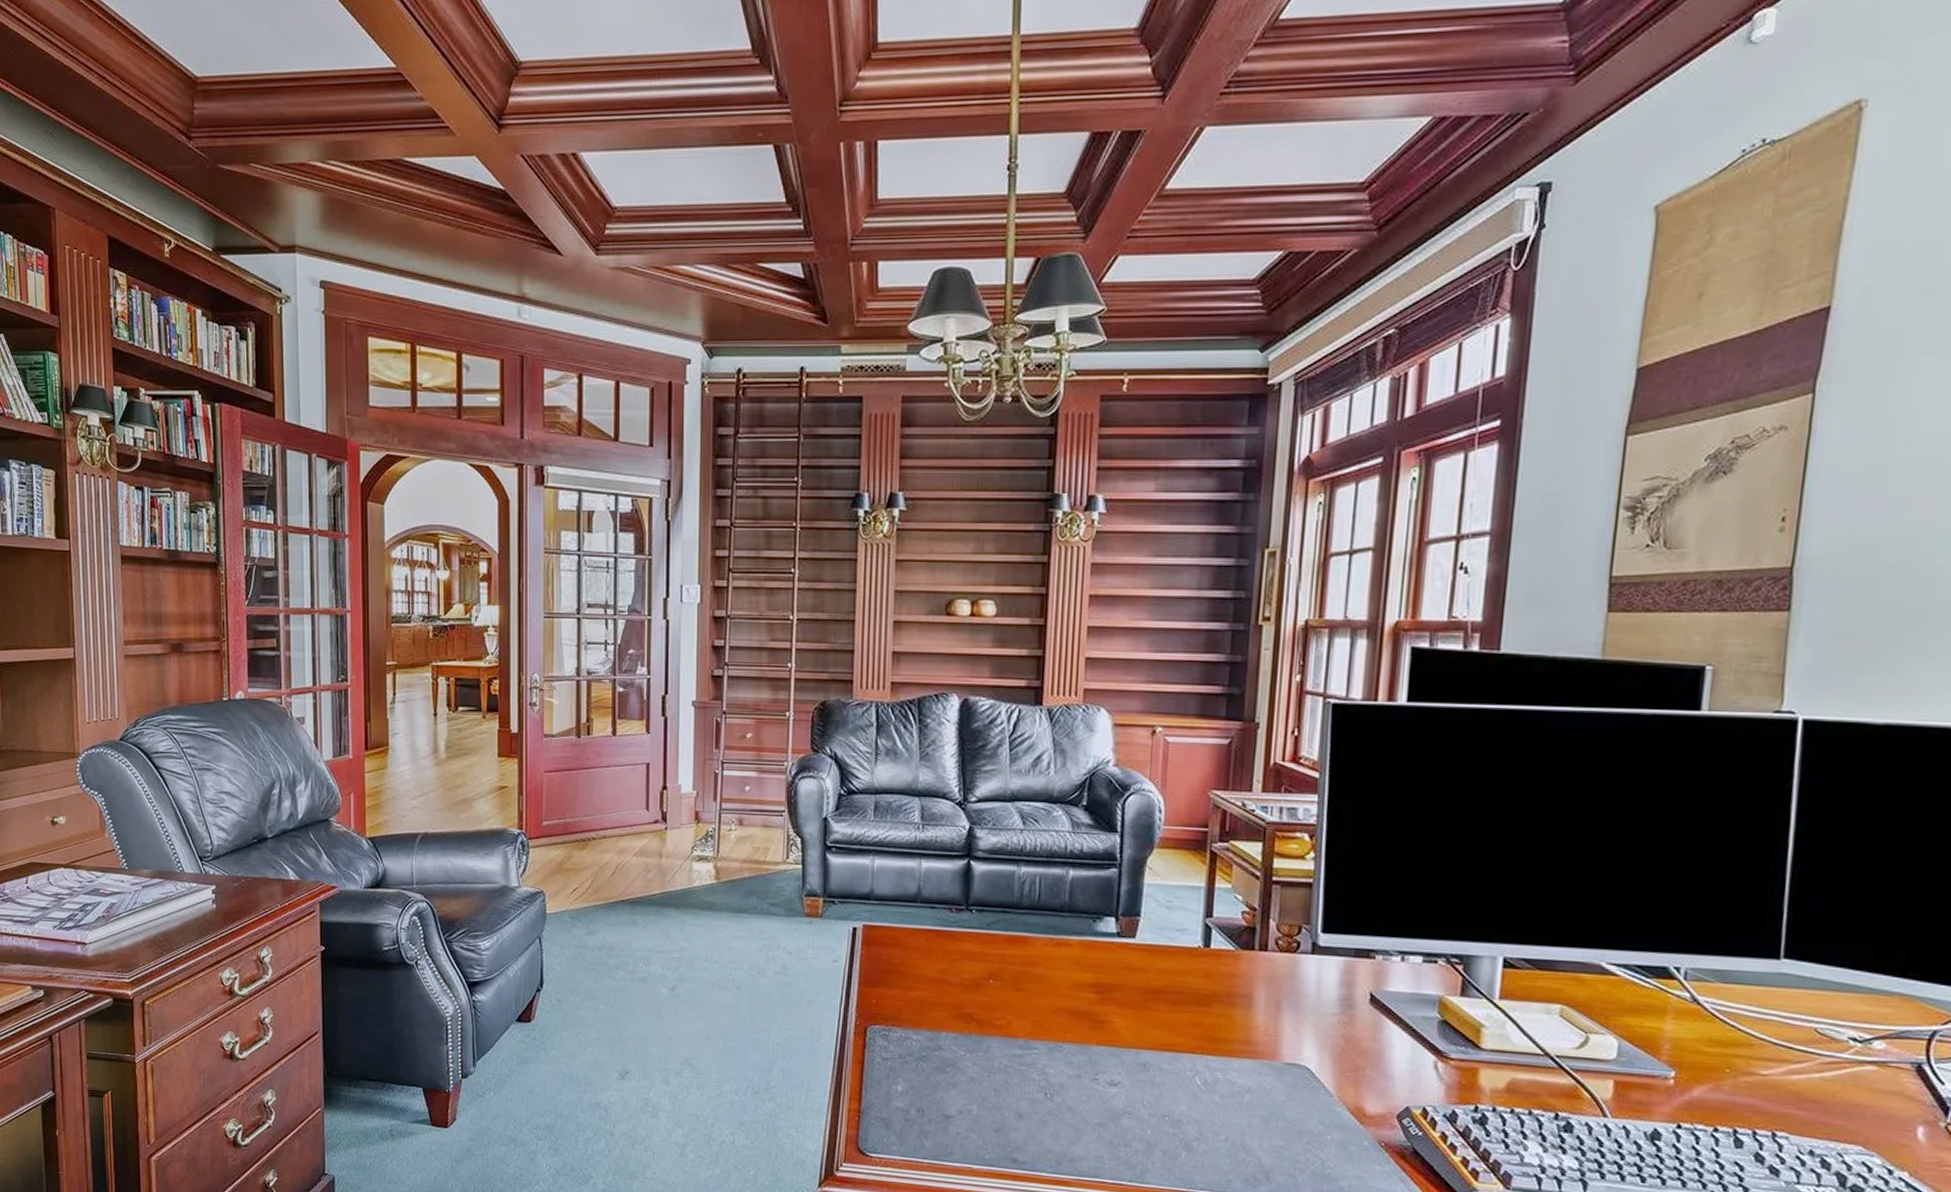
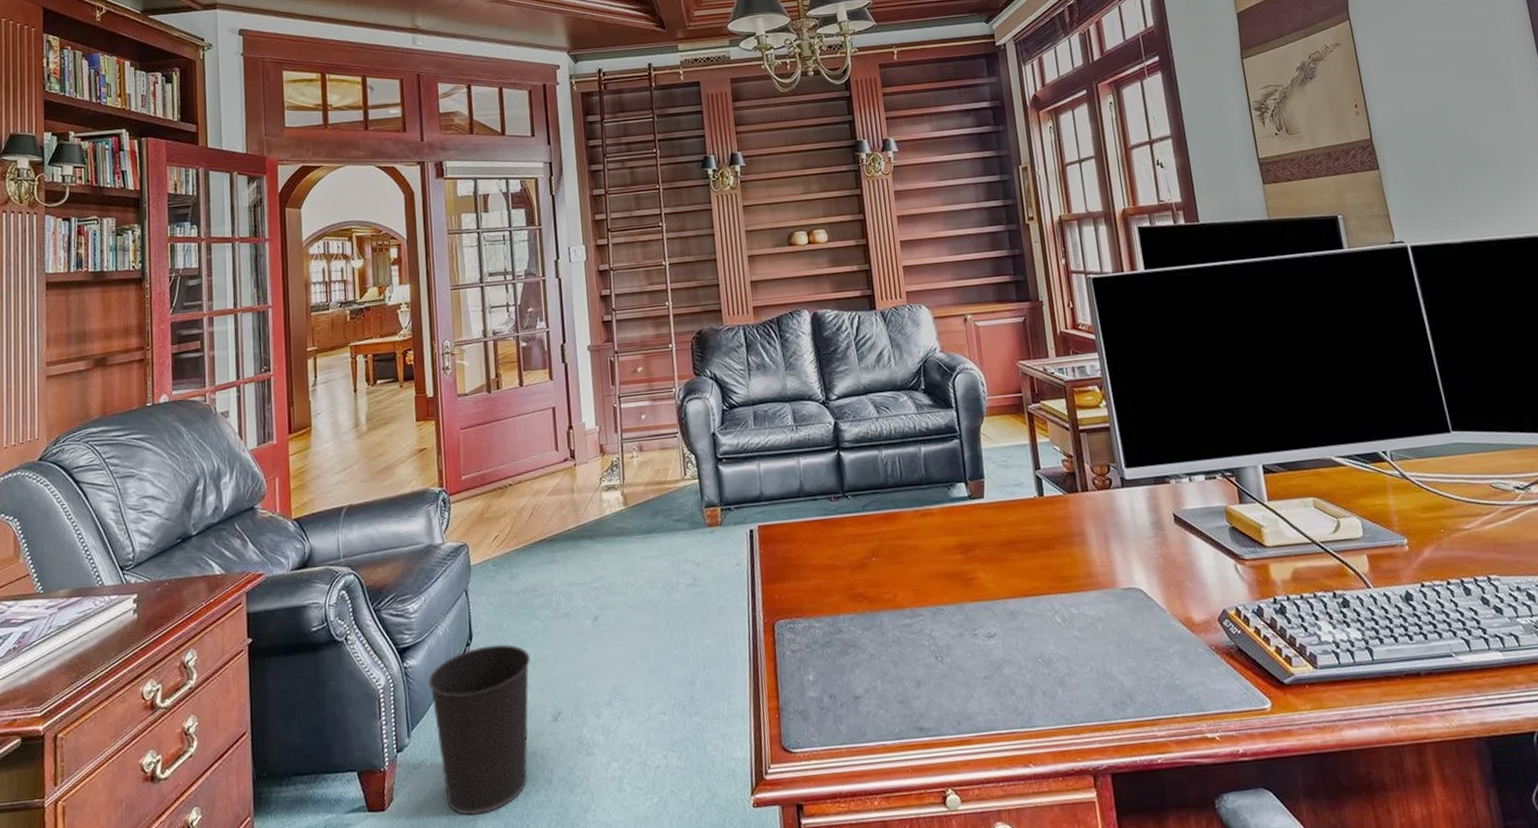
wastebasket: none [496,994,601,1150] -> present [428,643,530,816]

